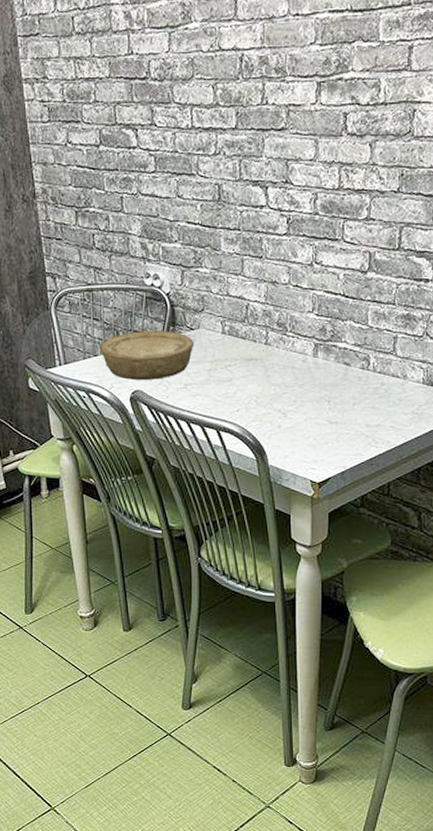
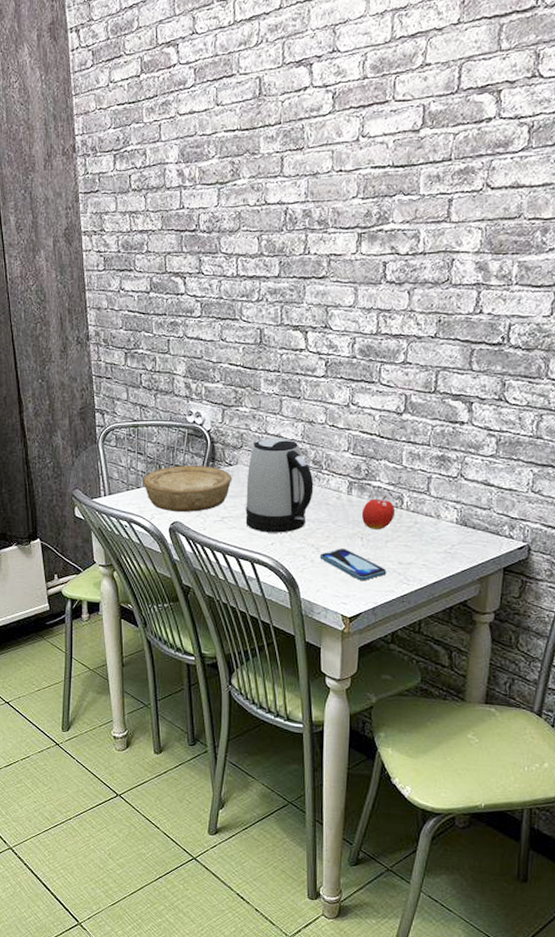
kettle: none [209,299,279,399] -> present [245,438,314,533]
smartphone: none [287,412,355,444] -> present [319,547,387,580]
fruit: none [328,356,362,392] -> present [361,495,396,529]

